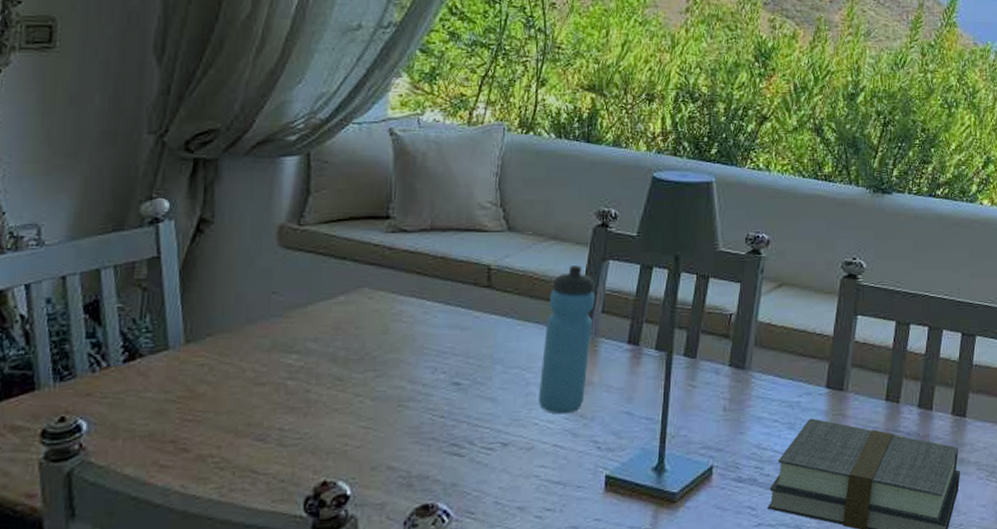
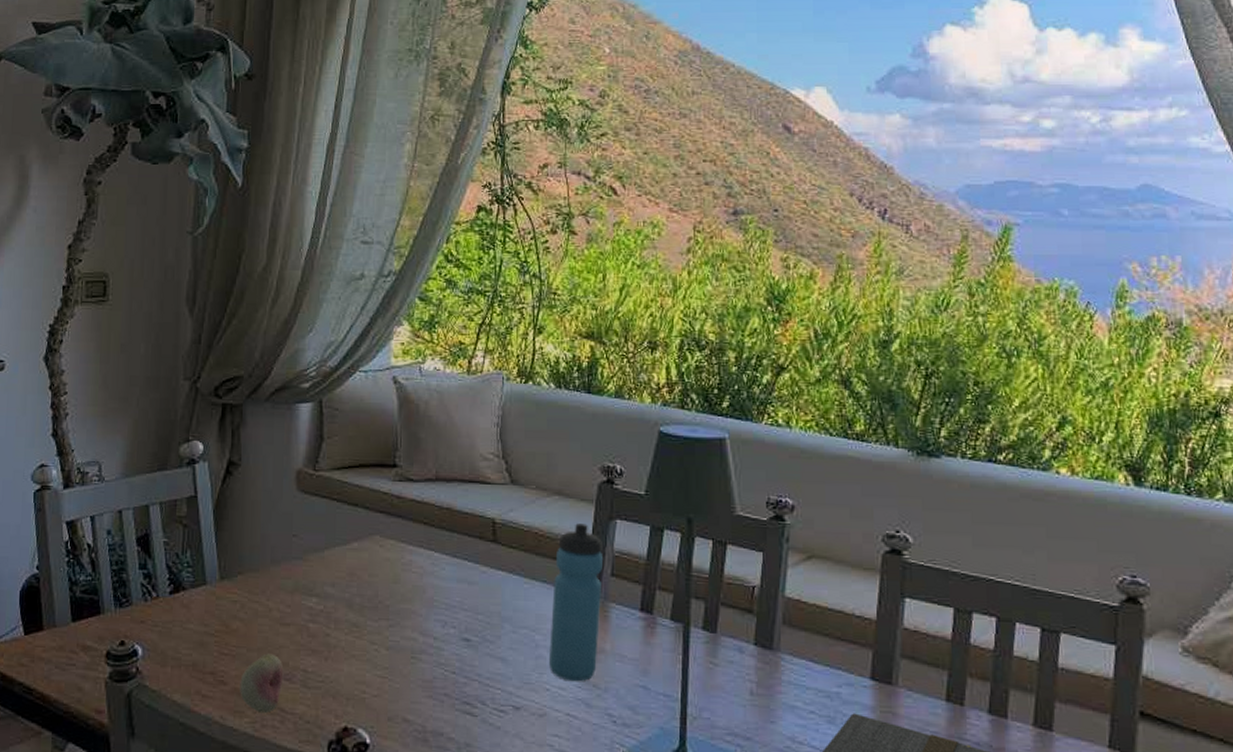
fruit: none [205,415,257,478] -> present [240,653,284,714]

